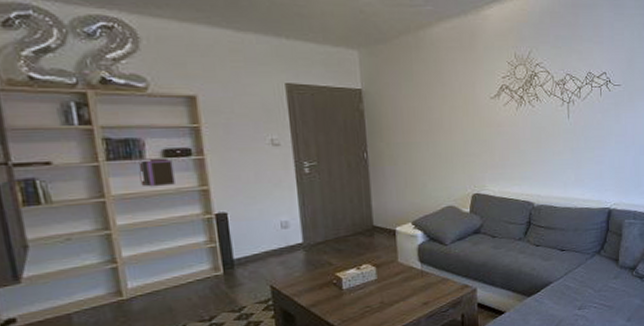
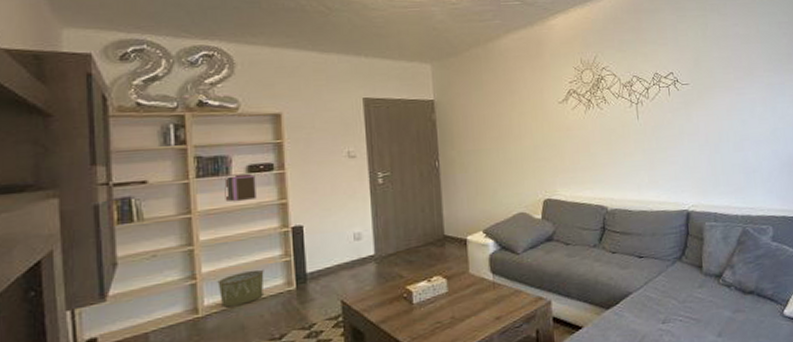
basket: none [140,254,190,291] -> present [217,269,264,308]

